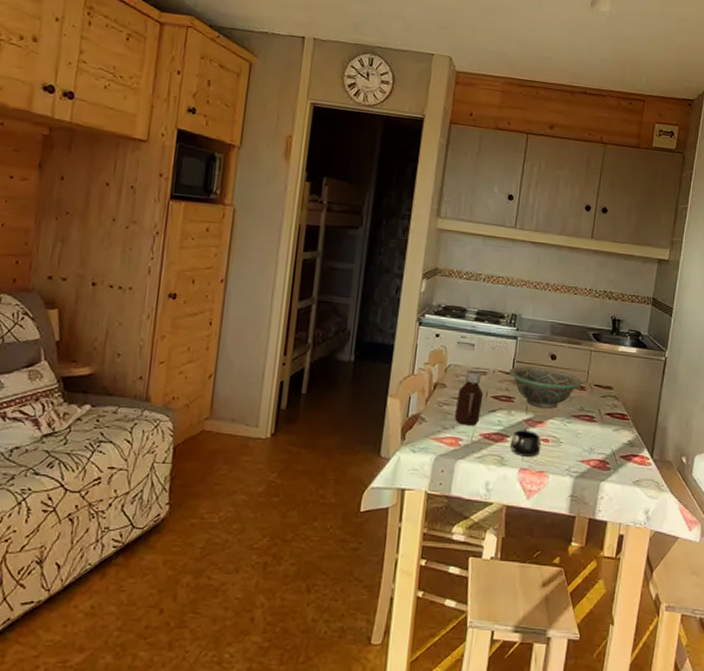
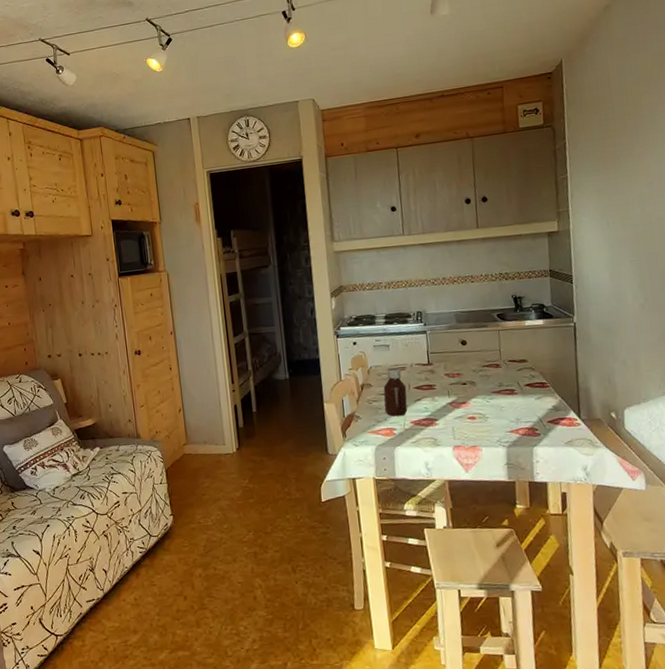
decorative bowl: present [508,366,582,409] -> none [424,353,496,390]
mug: present [510,429,541,457] -> none [439,411,470,435]

